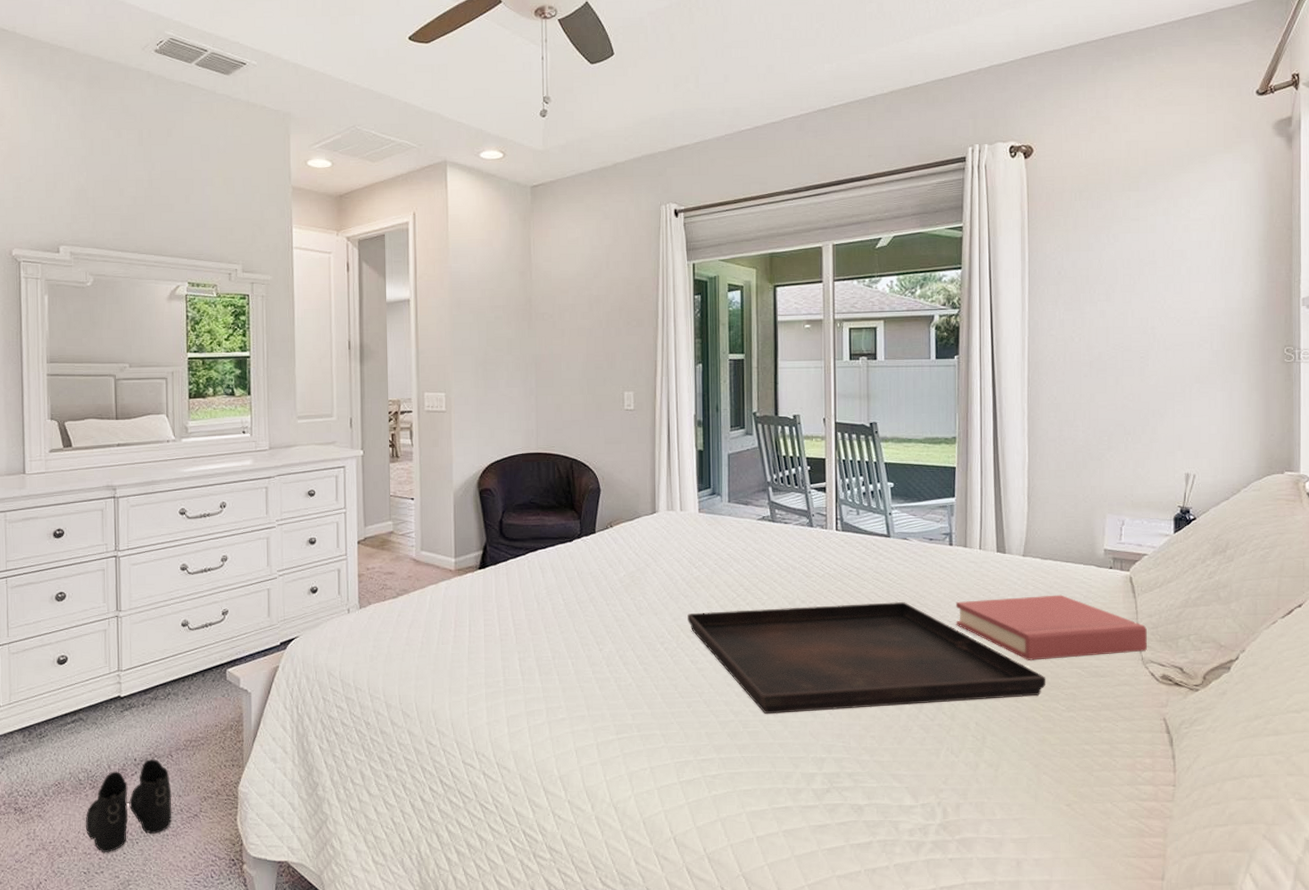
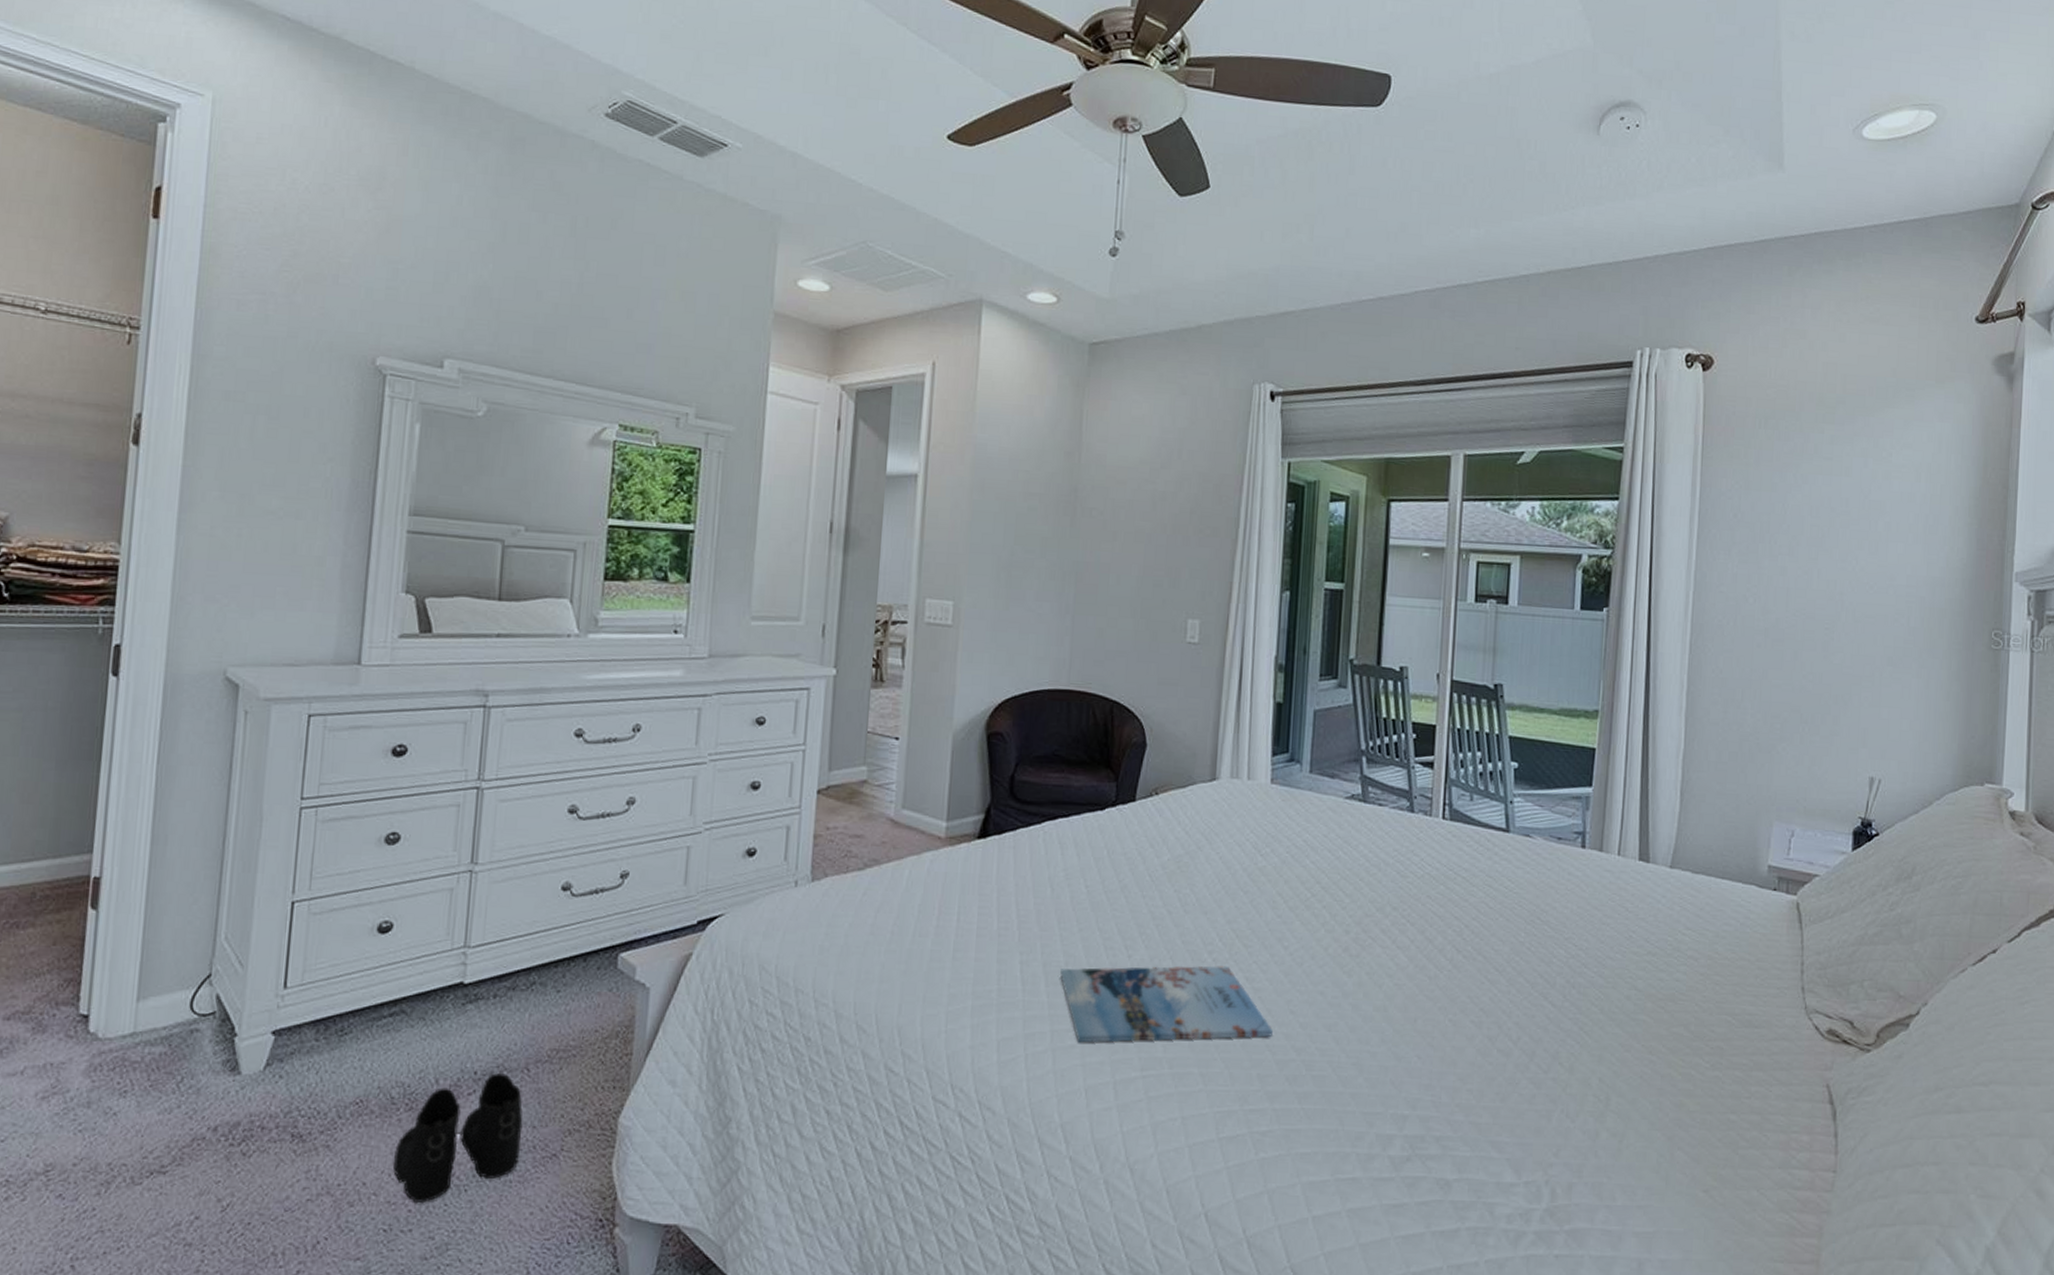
magazine: none [549,653,715,716] -> present [1060,966,1273,1043]
serving tray: present [687,601,1046,714] -> none [1246,914,1689,1054]
hardback book: present [955,595,1147,660] -> none [1583,919,1813,1002]

